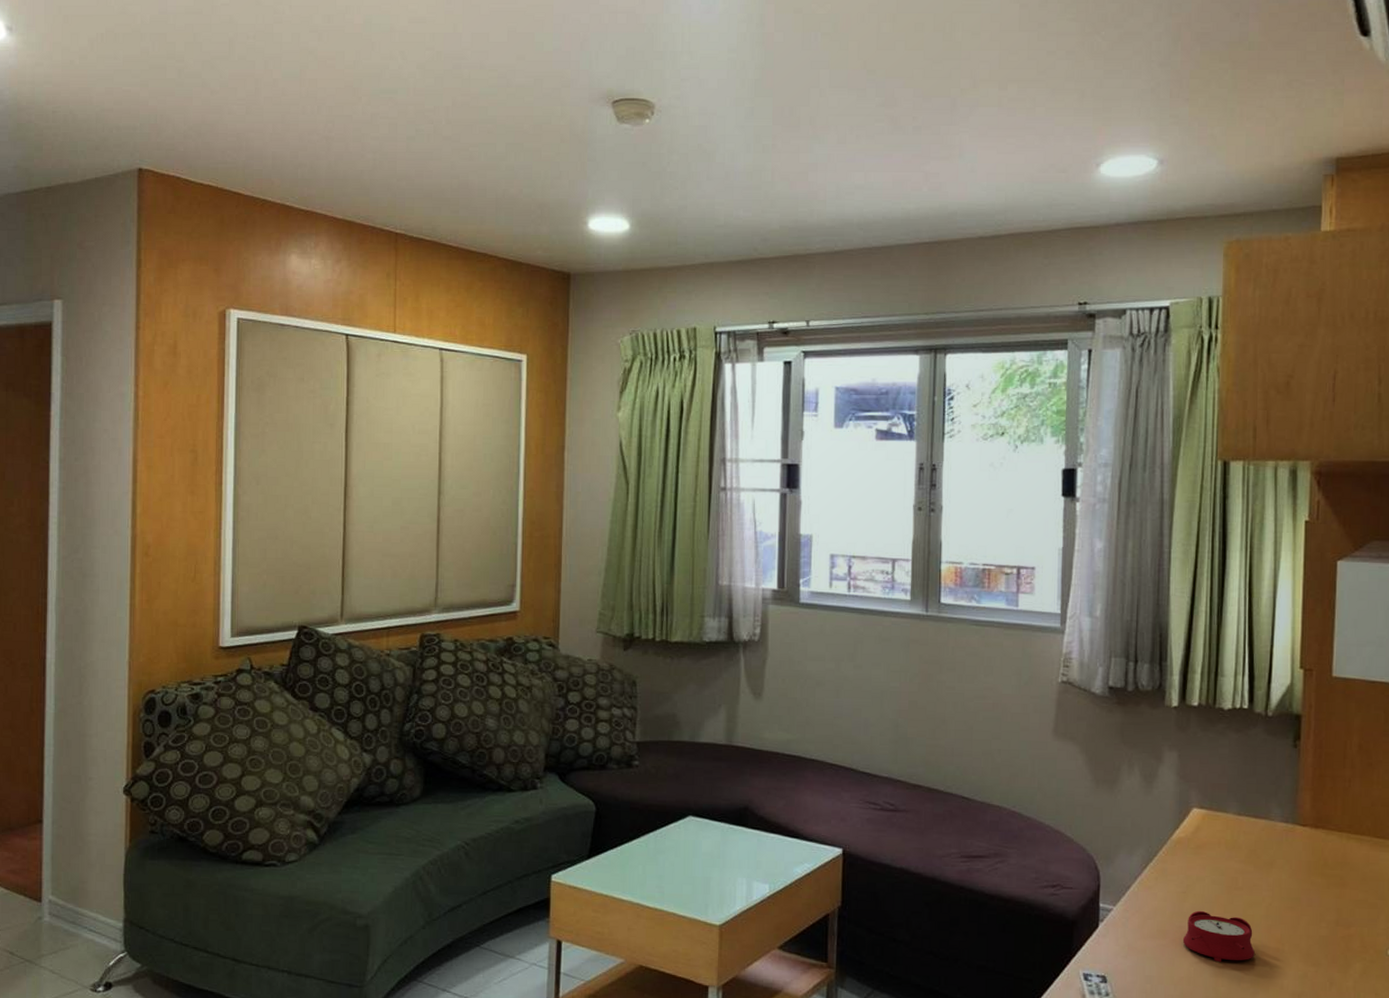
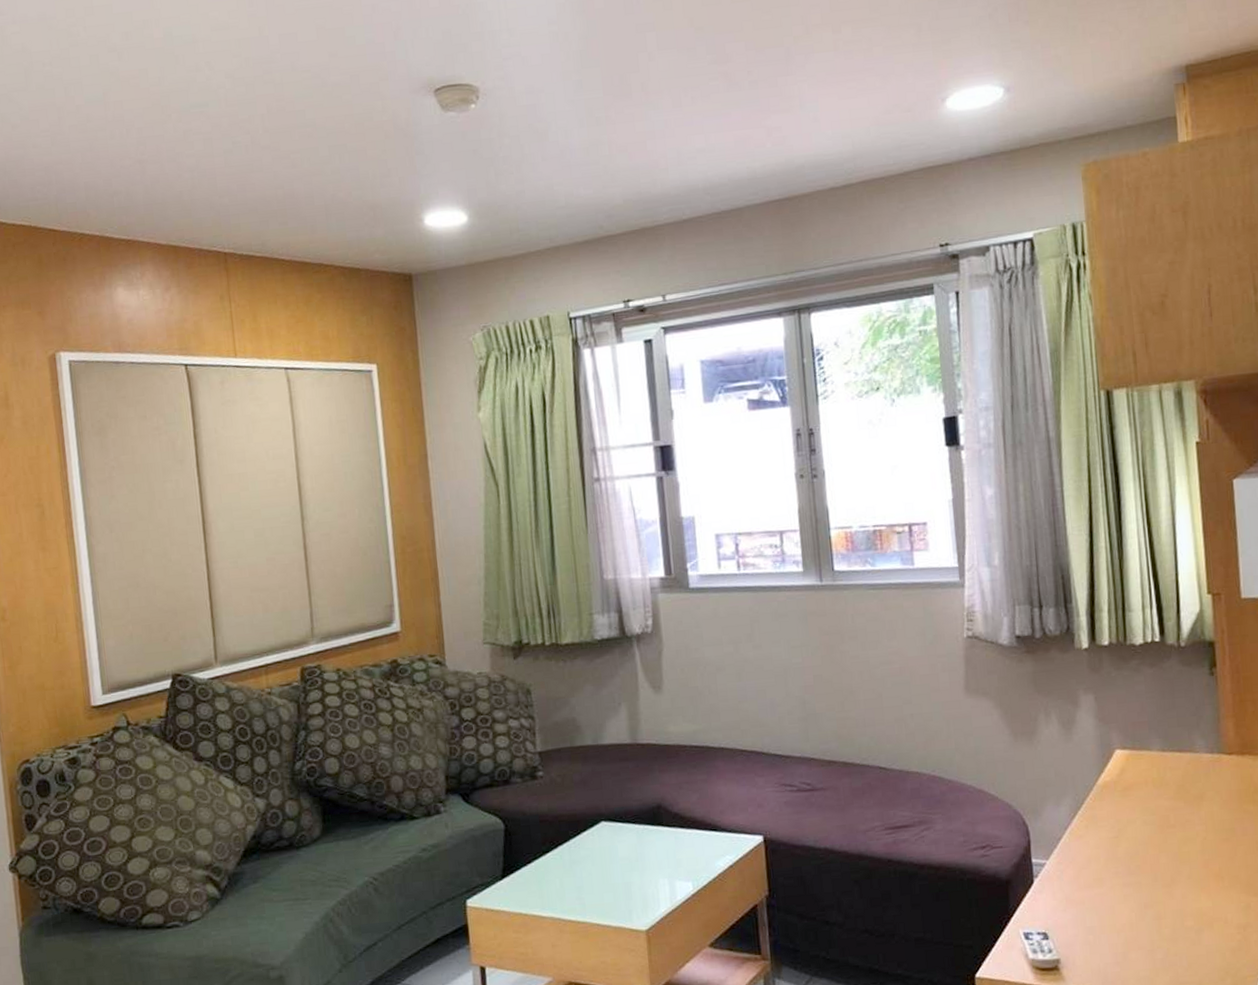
alarm clock: present [1182,910,1255,962] -> none [1120,853,1195,904]

